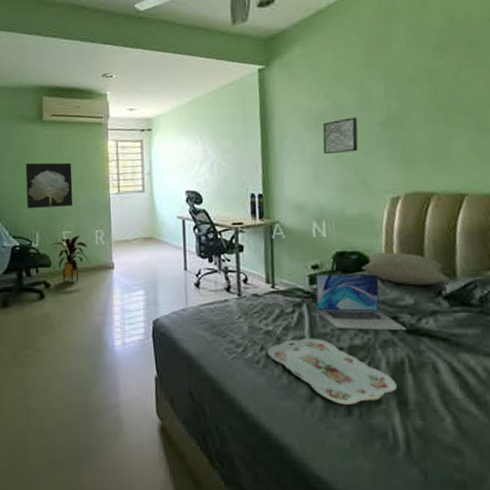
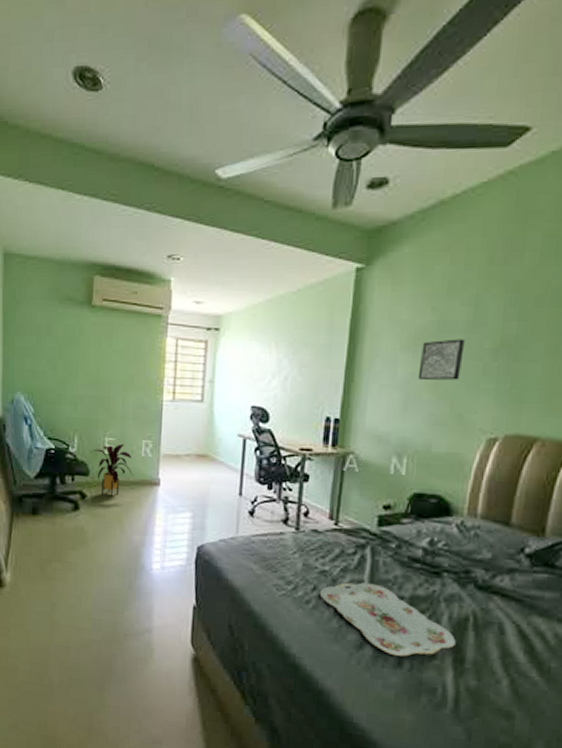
wall art: present [25,162,73,209] -> none [66,354,122,410]
laptop: present [315,273,406,330] -> none [381,514,478,585]
pillow: present [361,252,450,286] -> none [439,498,537,541]

